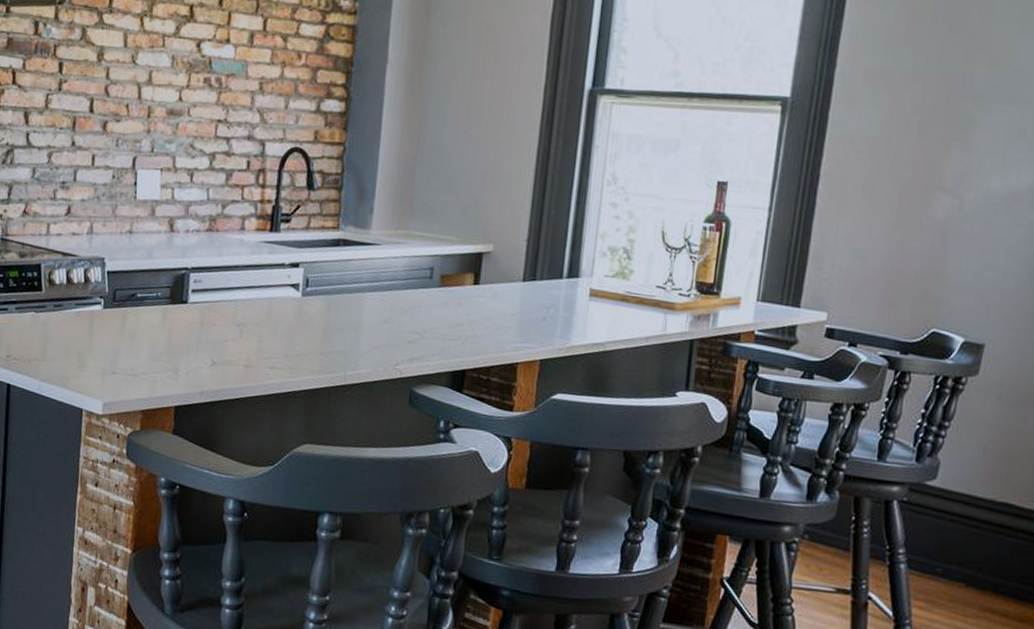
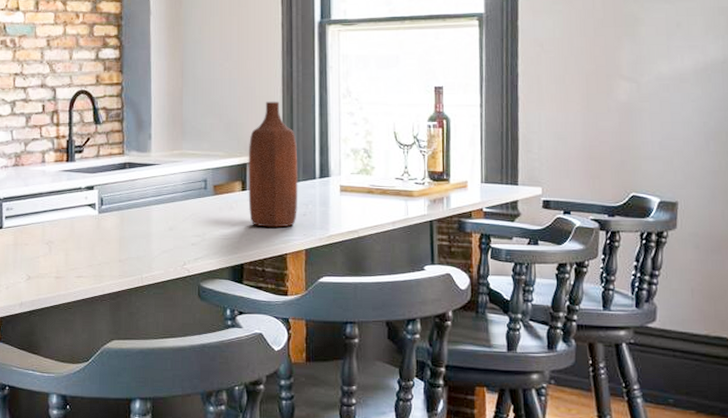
bottle: none [479,181,545,332] -> present [248,101,298,228]

